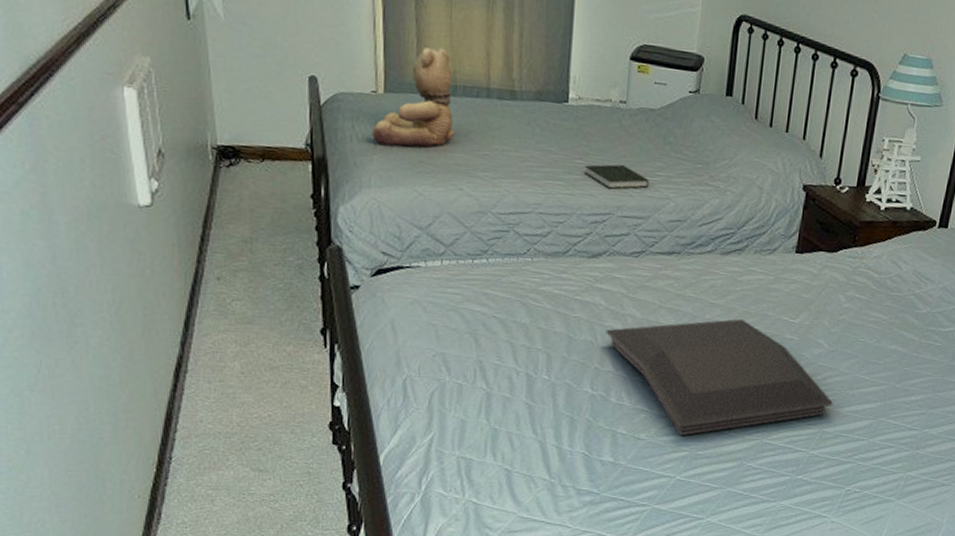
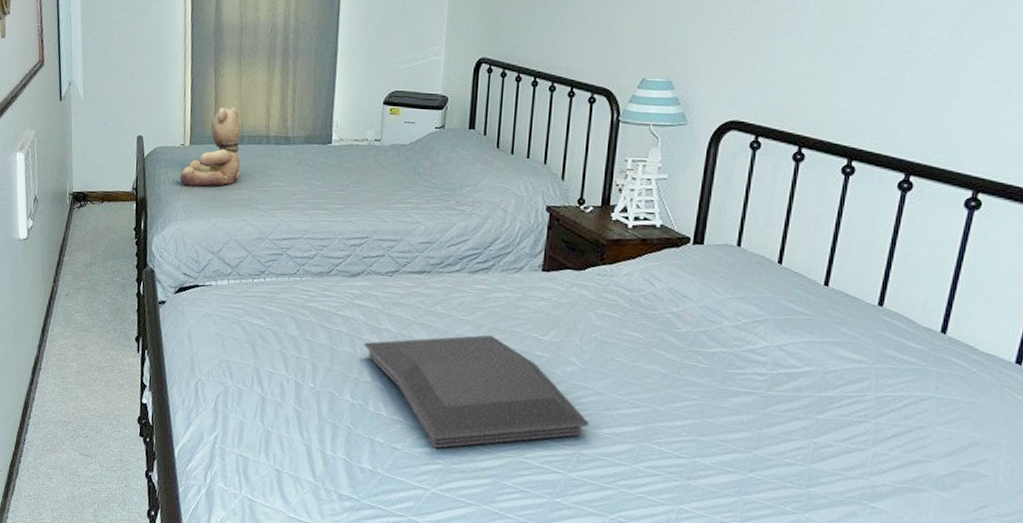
book: present [585,164,650,189] -> none [345,194,402,216]

